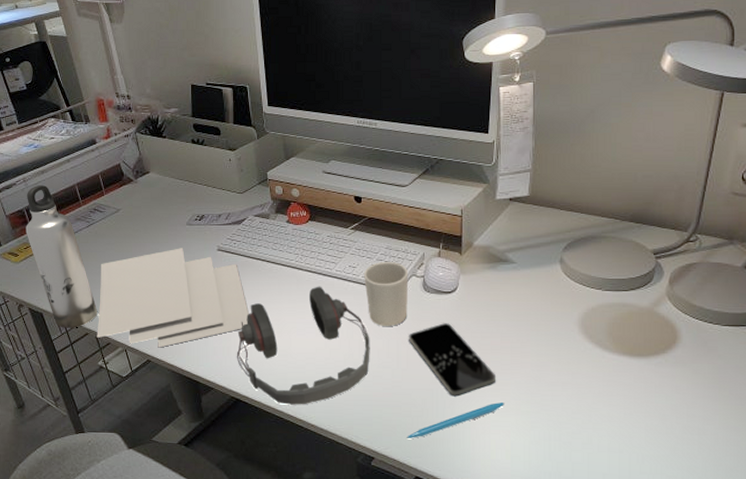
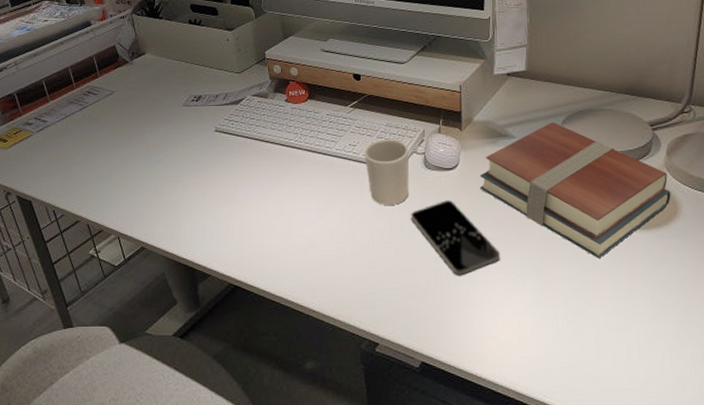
water bottle: present [26,184,98,328] -> none [16,67,90,216]
papers: present [97,248,249,348] -> none [88,129,247,234]
headphones: present [236,286,370,405] -> none [234,165,372,290]
pen: present [407,402,505,438] -> none [411,281,511,322]
books: none [478,247,671,384] -> present [479,121,671,258]

